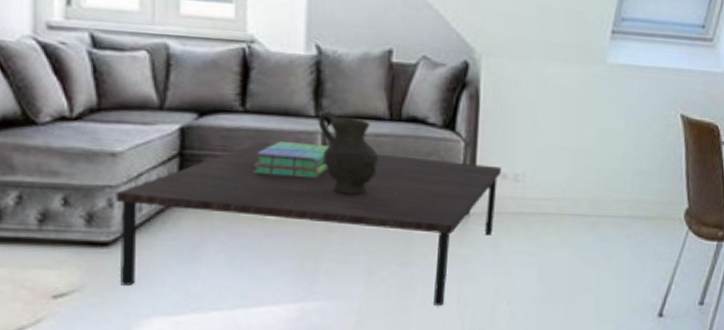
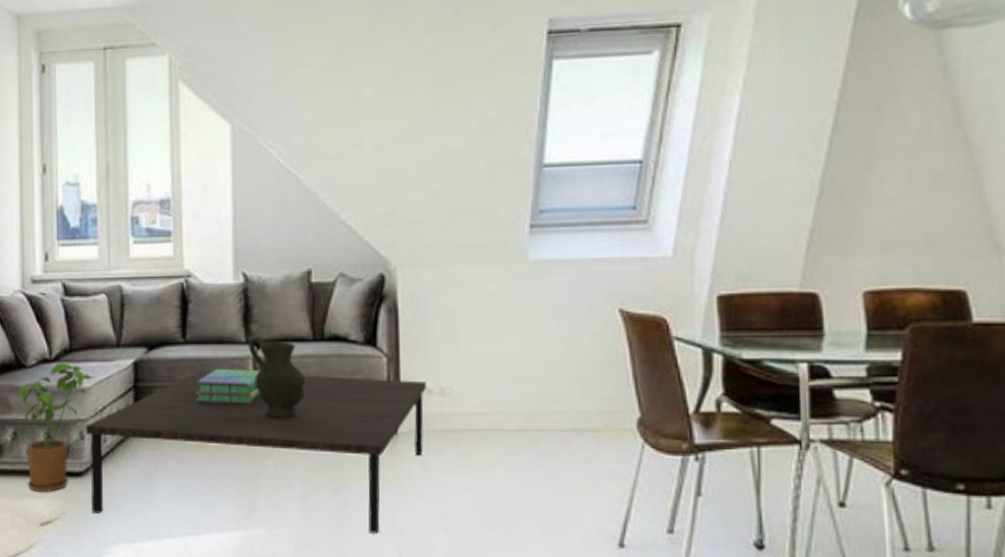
house plant: none [26,121,129,264] -> present [18,362,94,493]

